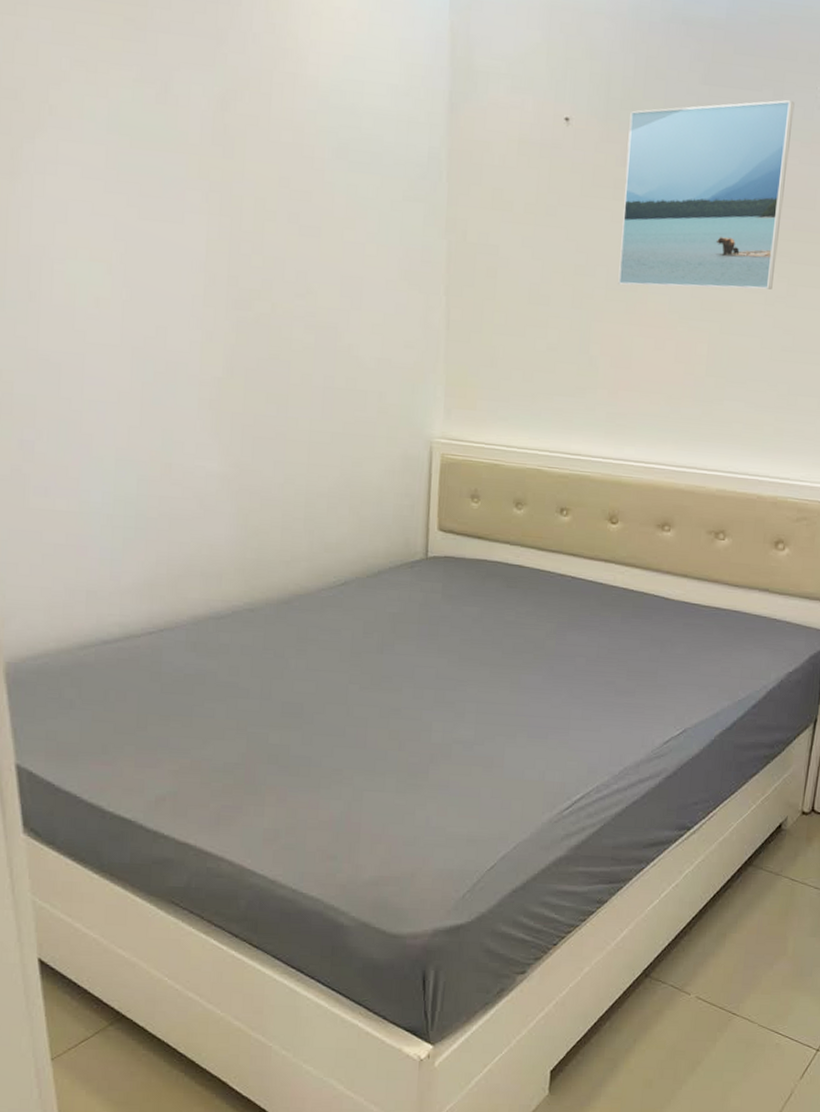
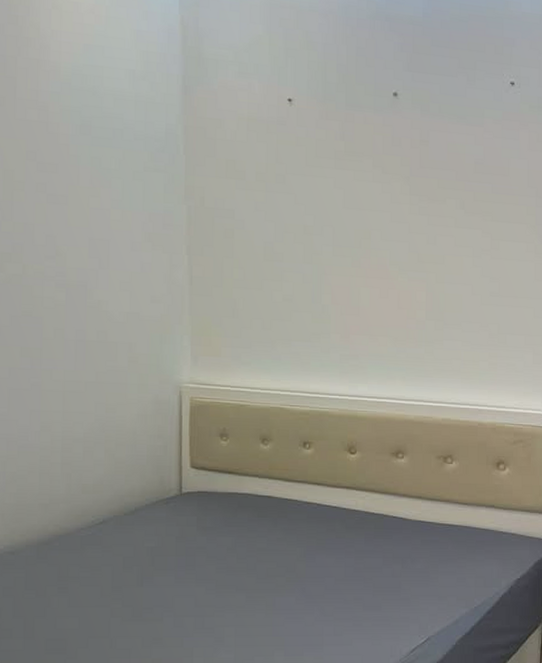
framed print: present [618,99,795,290] -> none [343,84,486,244]

